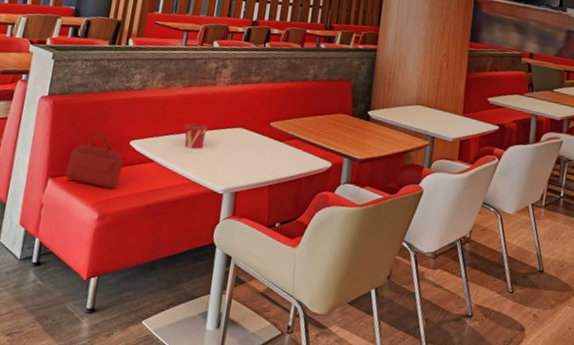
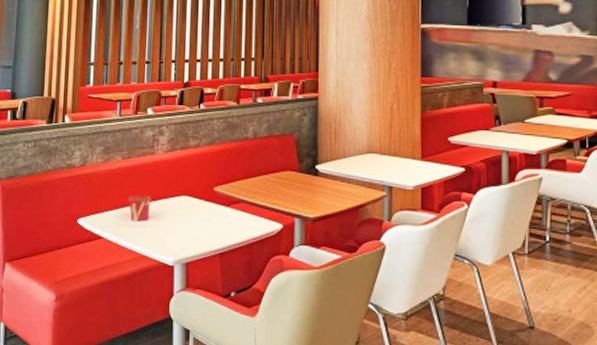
handbag: present [64,129,123,189] -> none [20,210,73,269]

